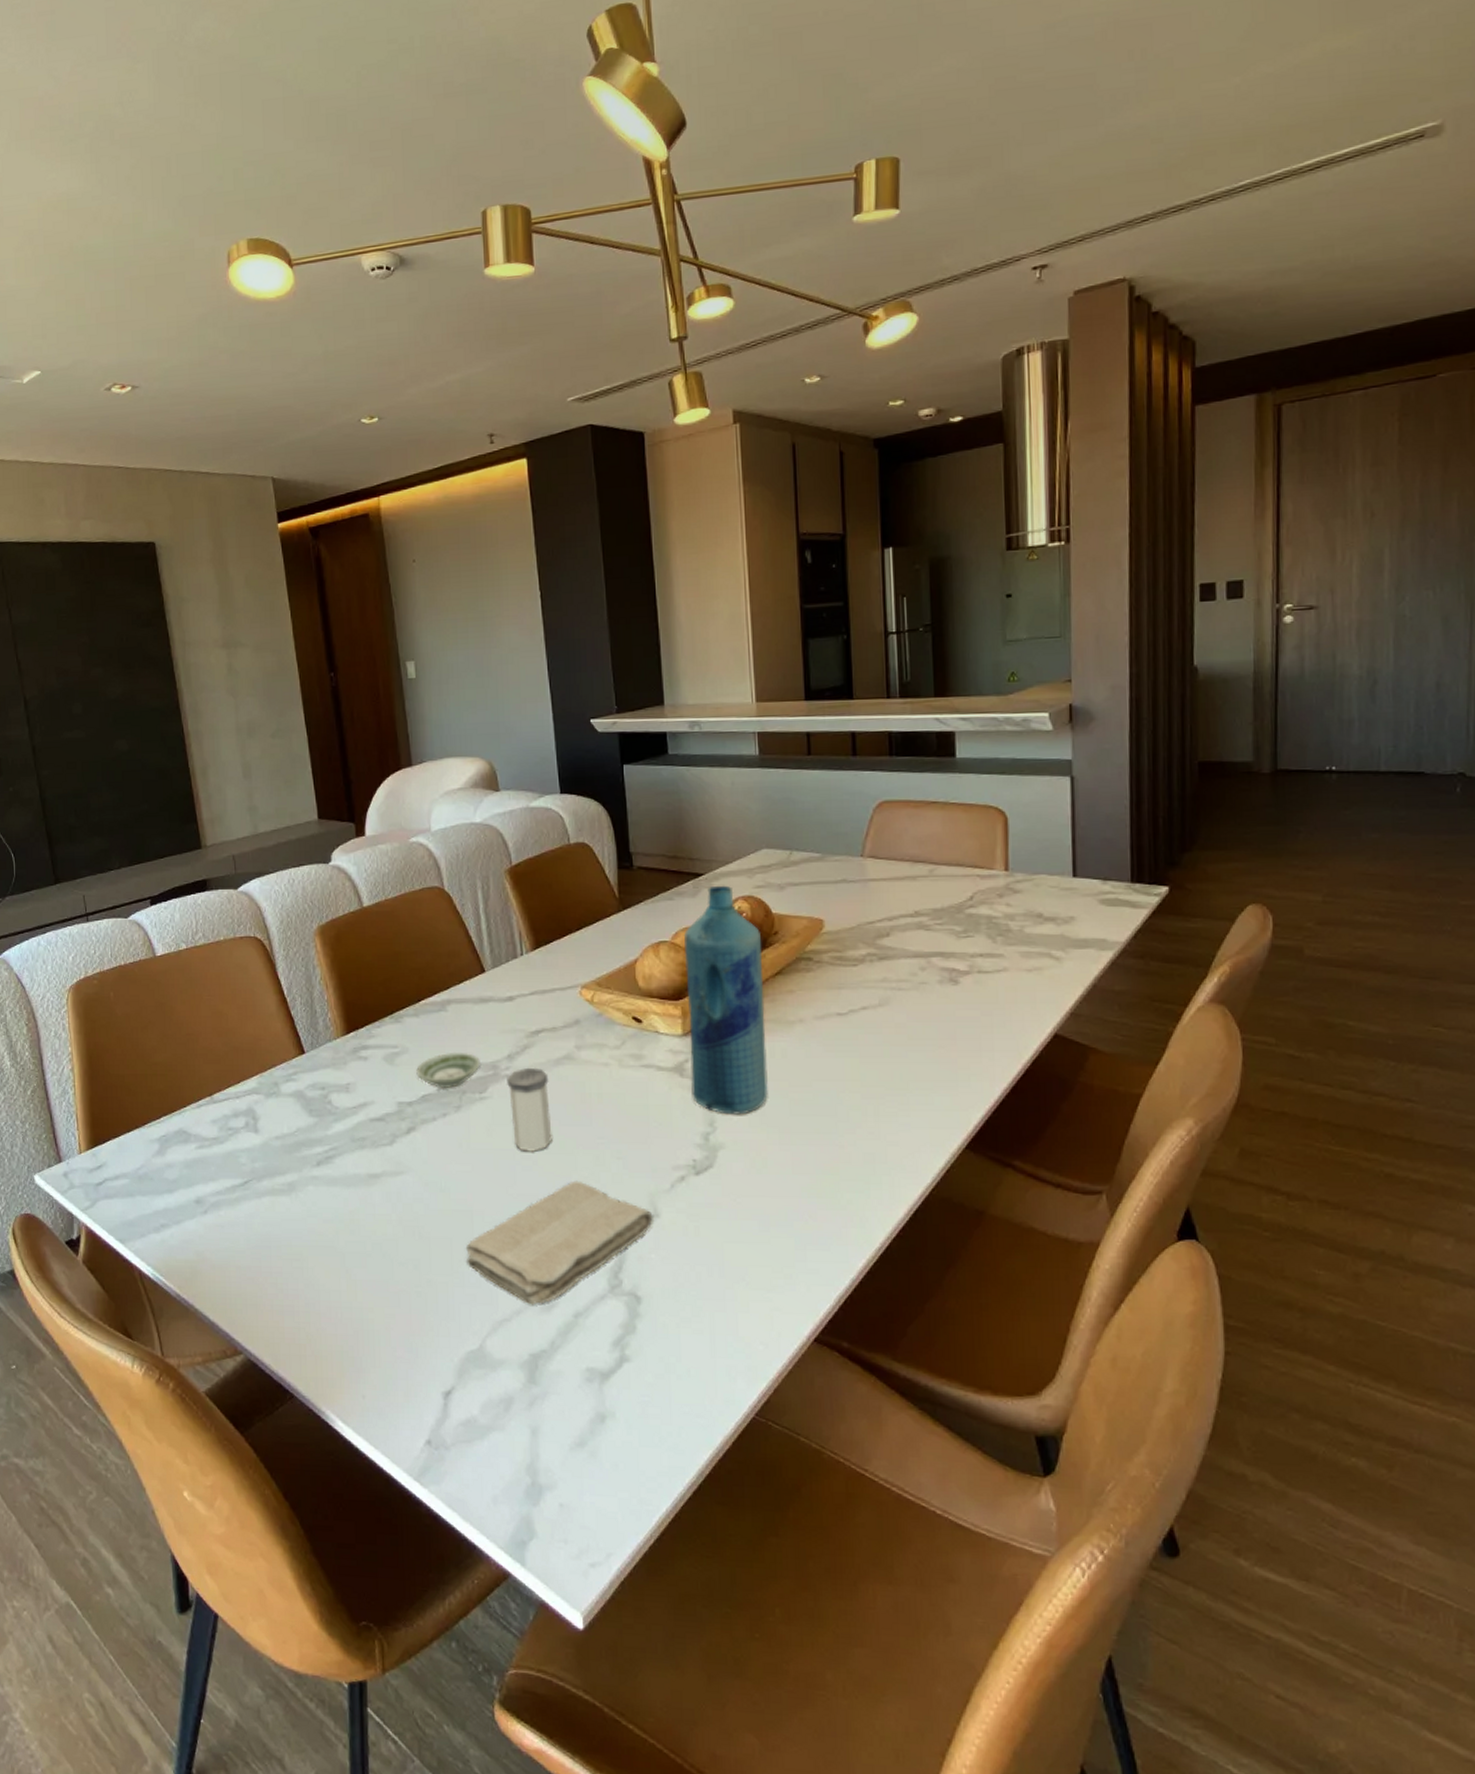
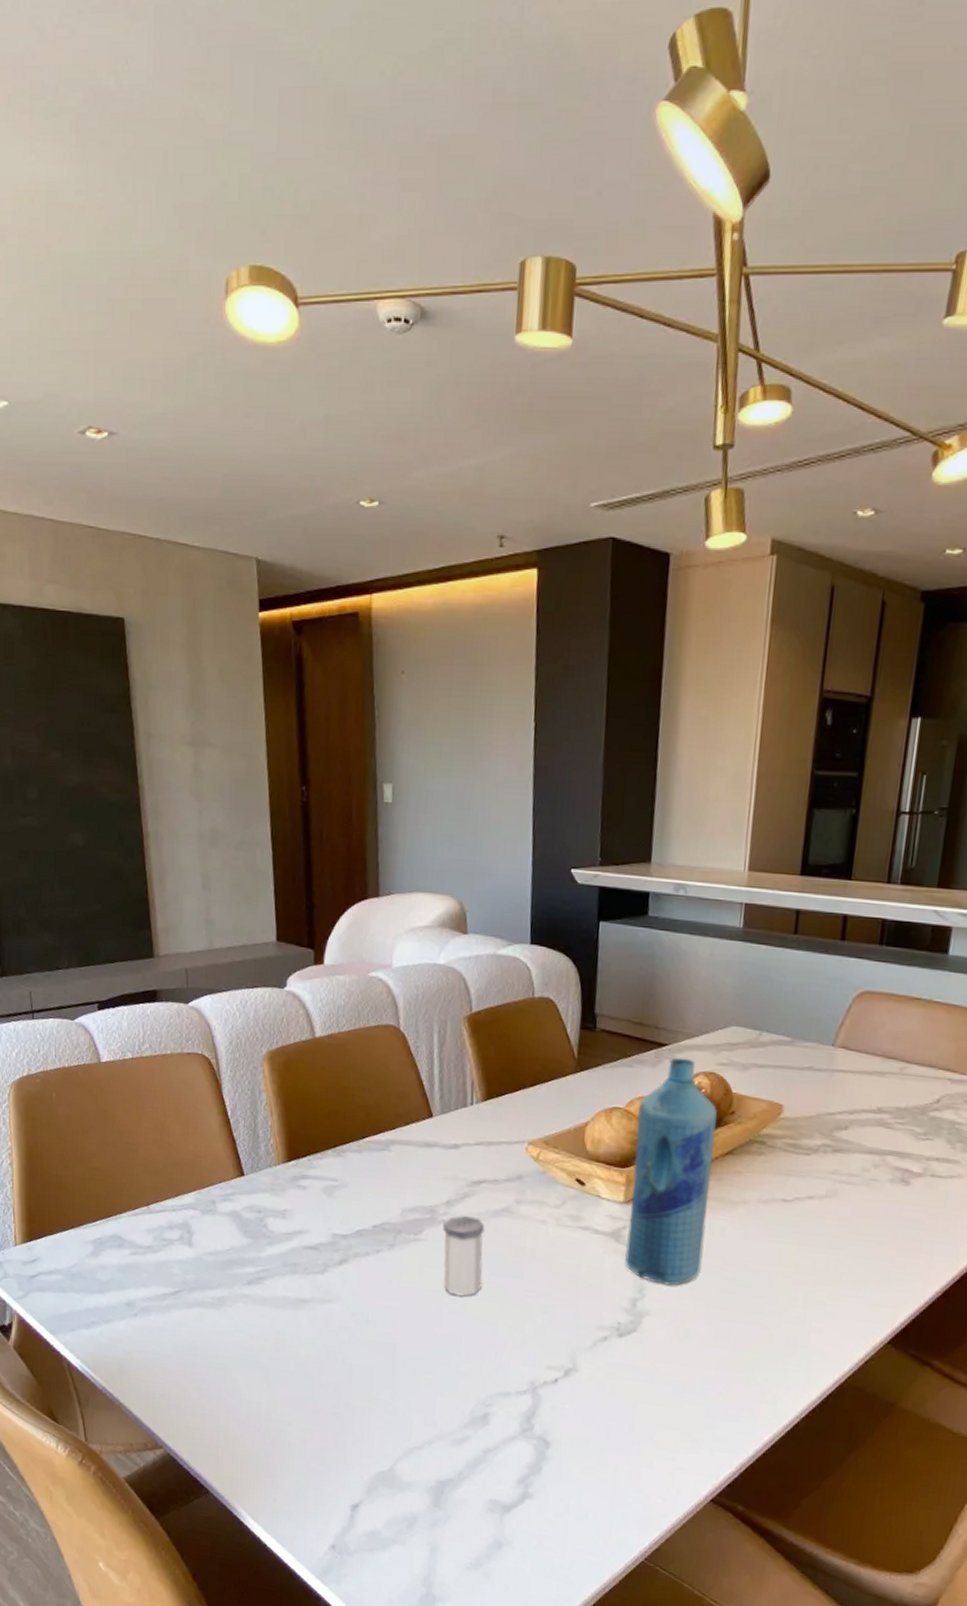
saucer: present [416,1053,480,1089] -> none [354,1192,419,1227]
washcloth: present [466,1180,653,1305] -> none [385,1328,572,1438]

